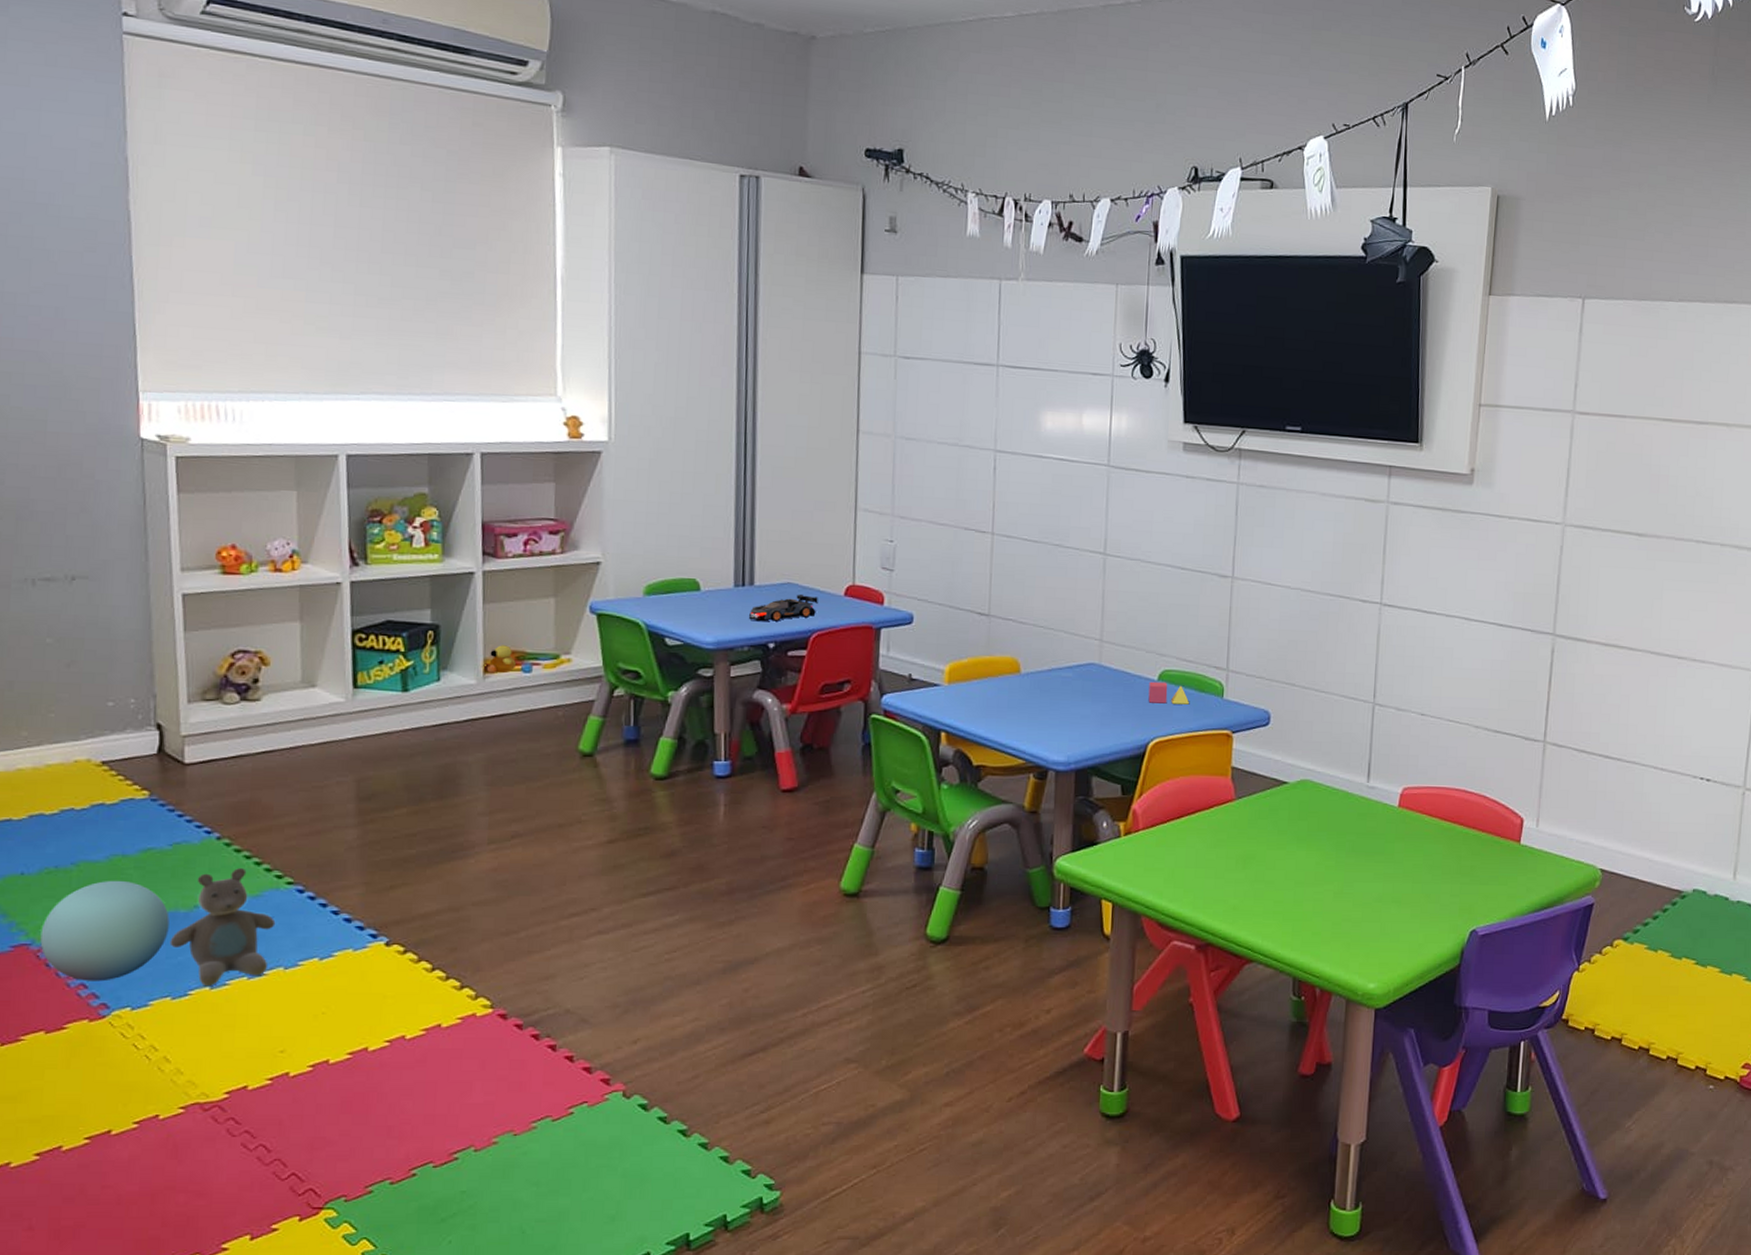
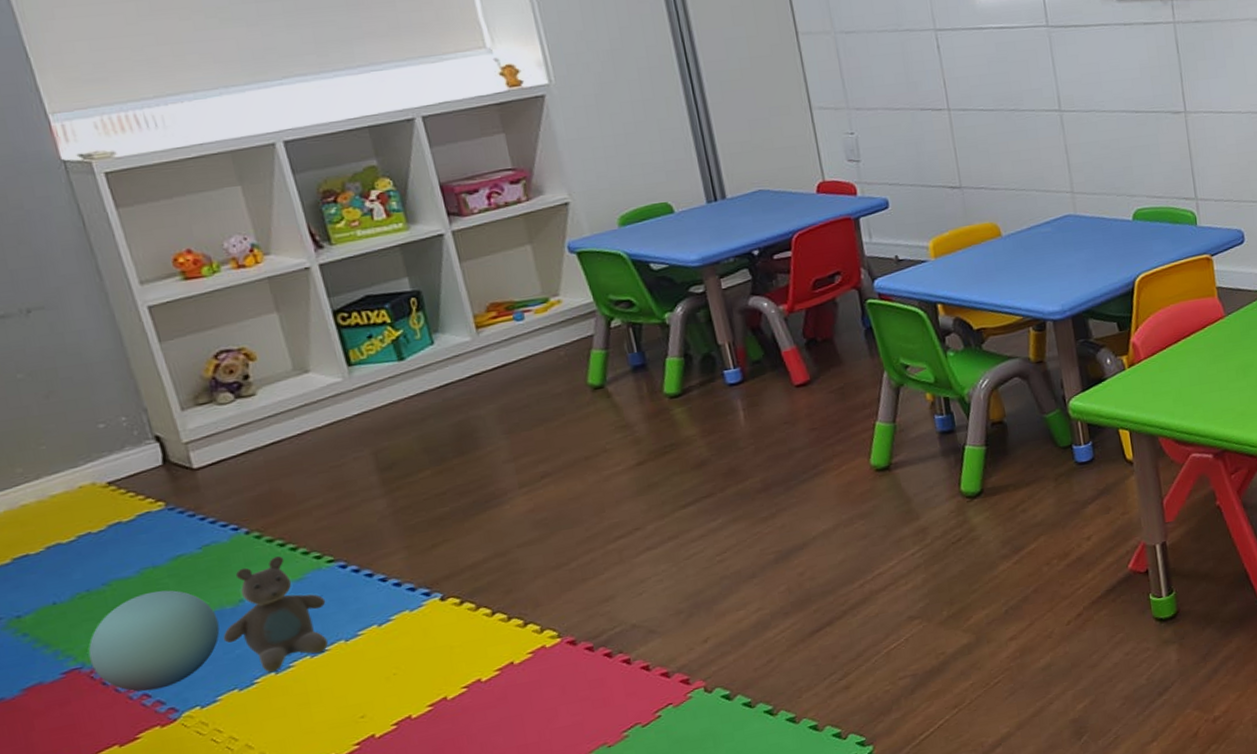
toy duck: present [483,645,516,675] -> none [474,298,507,329]
toy car: present [748,594,818,622] -> none [727,199,793,233]
toy blocks: present [1148,681,1189,705] -> none [1125,220,1166,242]

